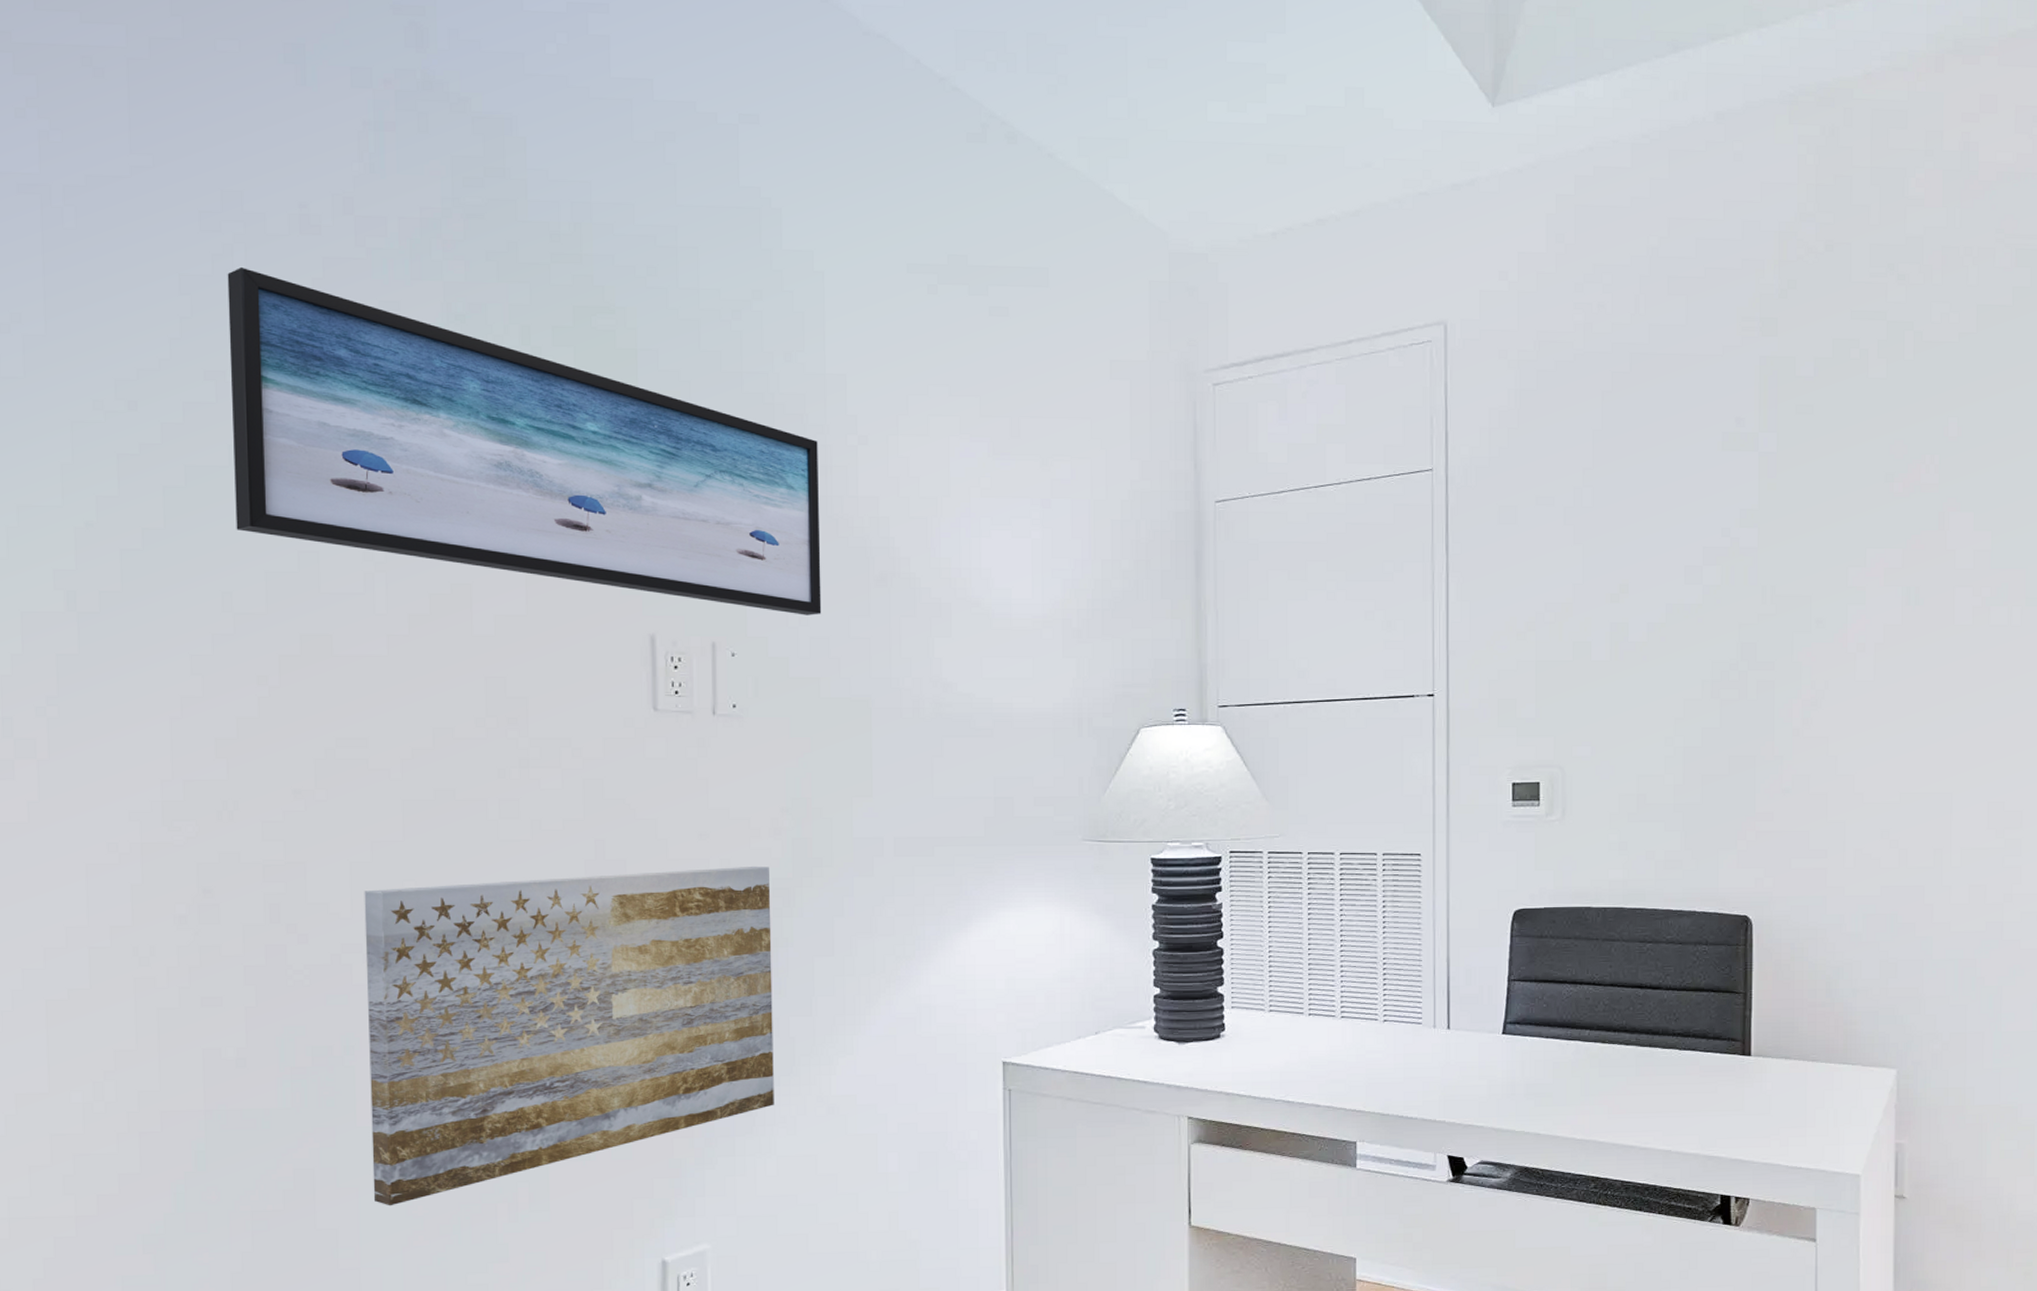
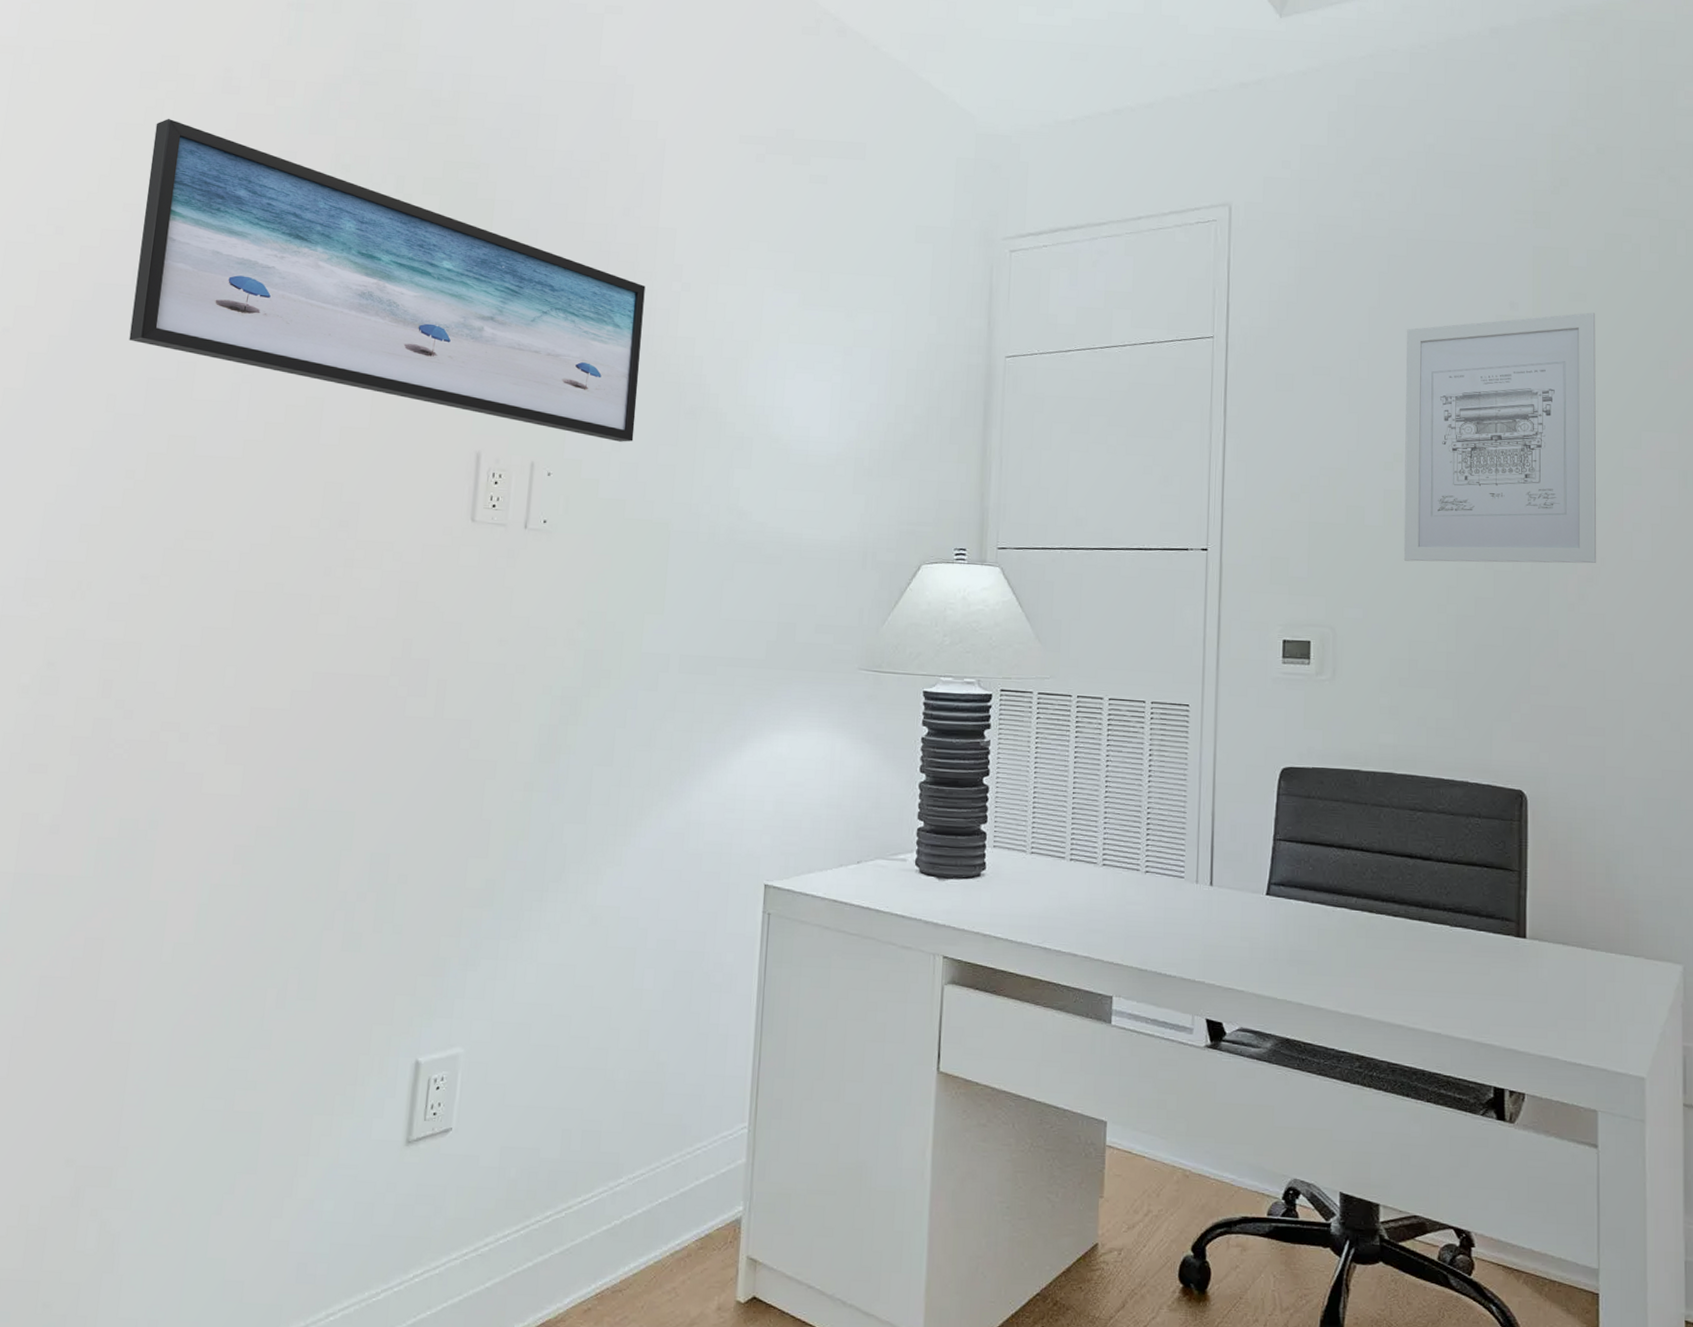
wall art: present [364,865,774,1206] -> none [153,672,561,983]
wall art: none [1631,425,1822,695] -> present [1403,312,1597,564]

